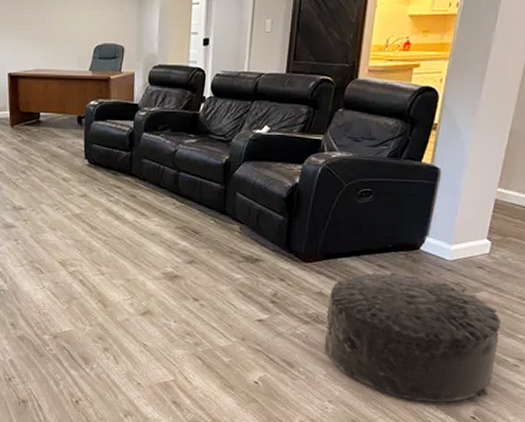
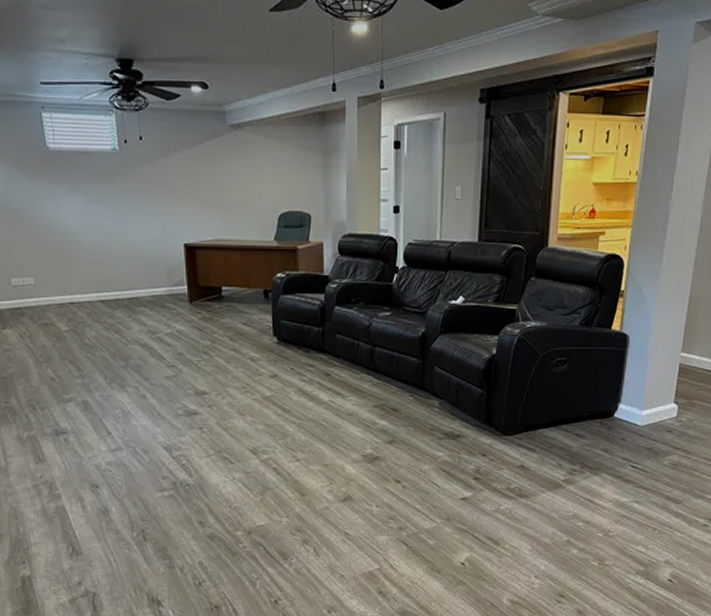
pouf: present [323,271,502,402] -> none [527,439,691,568]

